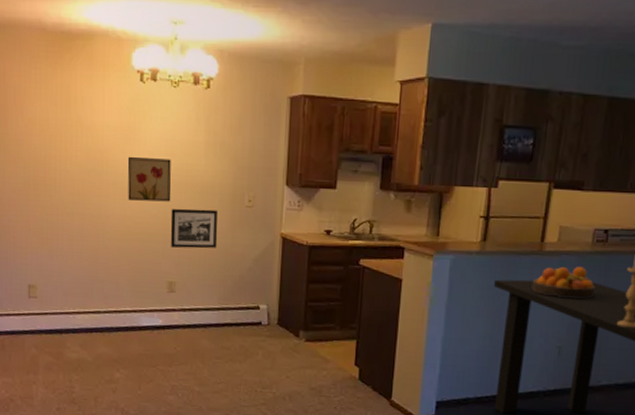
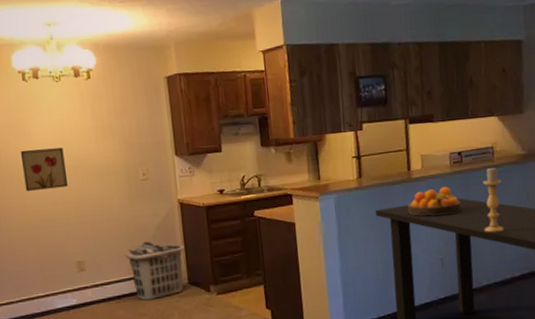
picture frame: present [170,208,218,249] -> none [69,187,120,230]
clothes hamper: none [217,272,280,335] -> present [125,241,185,301]

